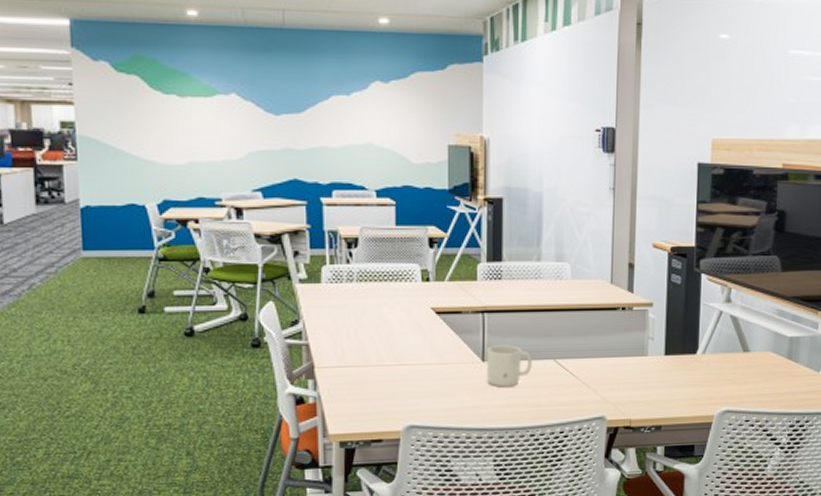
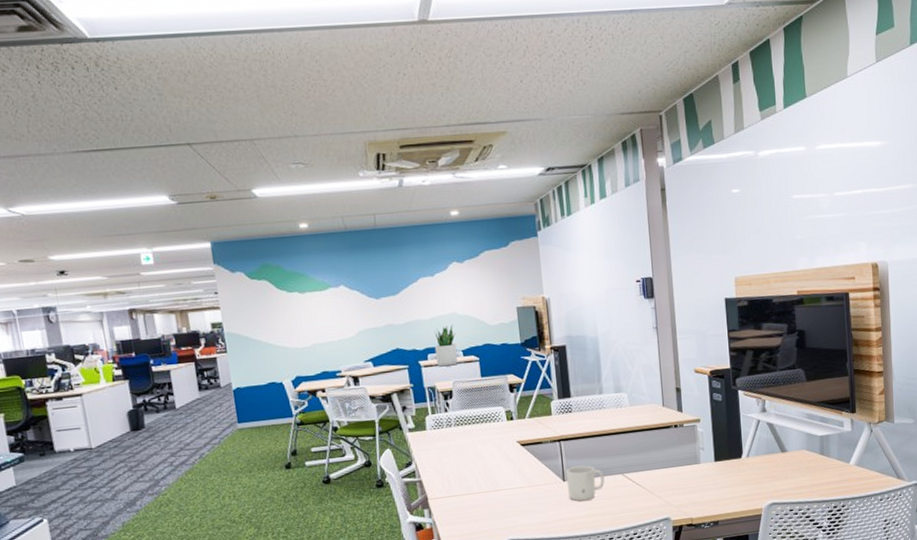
planter: none [342,156,370,208] -> present [434,324,458,367]

